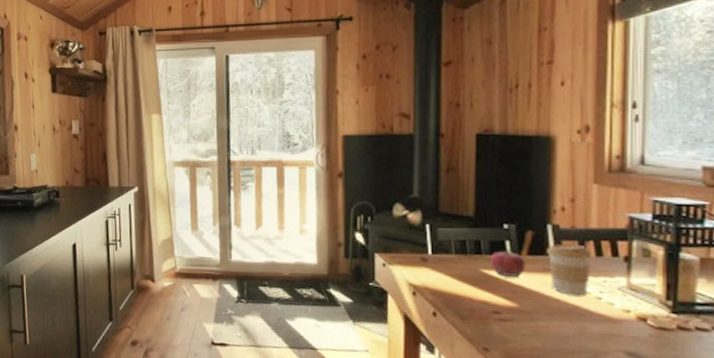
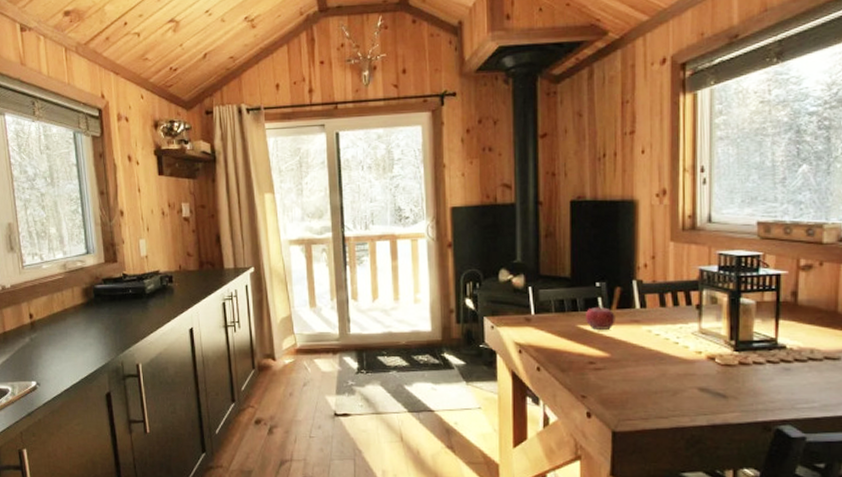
coffee cup: present [547,244,592,296] -> none [633,297,670,342]

